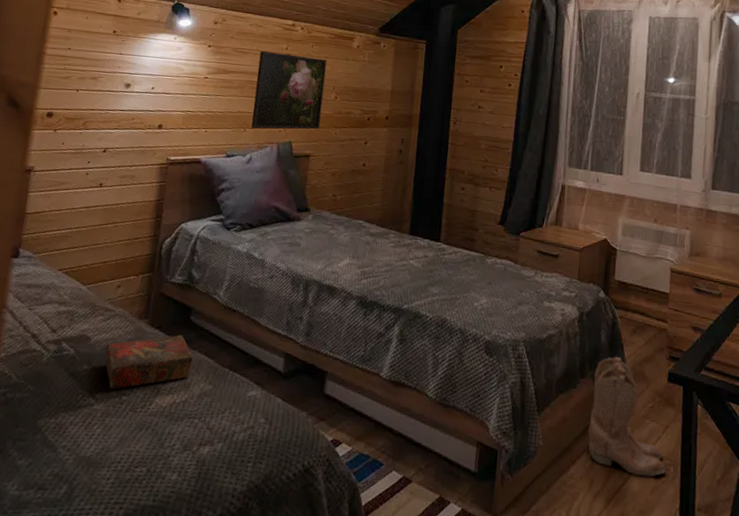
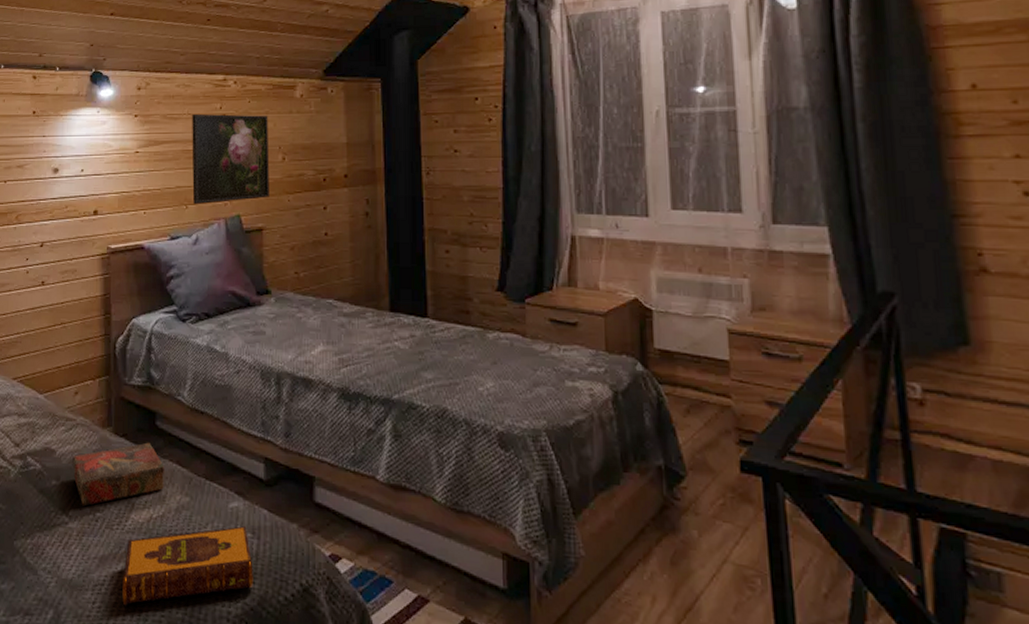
hardback book: none [136,412,263,482] -> present [122,526,253,606]
boots: present [588,356,666,477] -> none [641,443,750,591]

